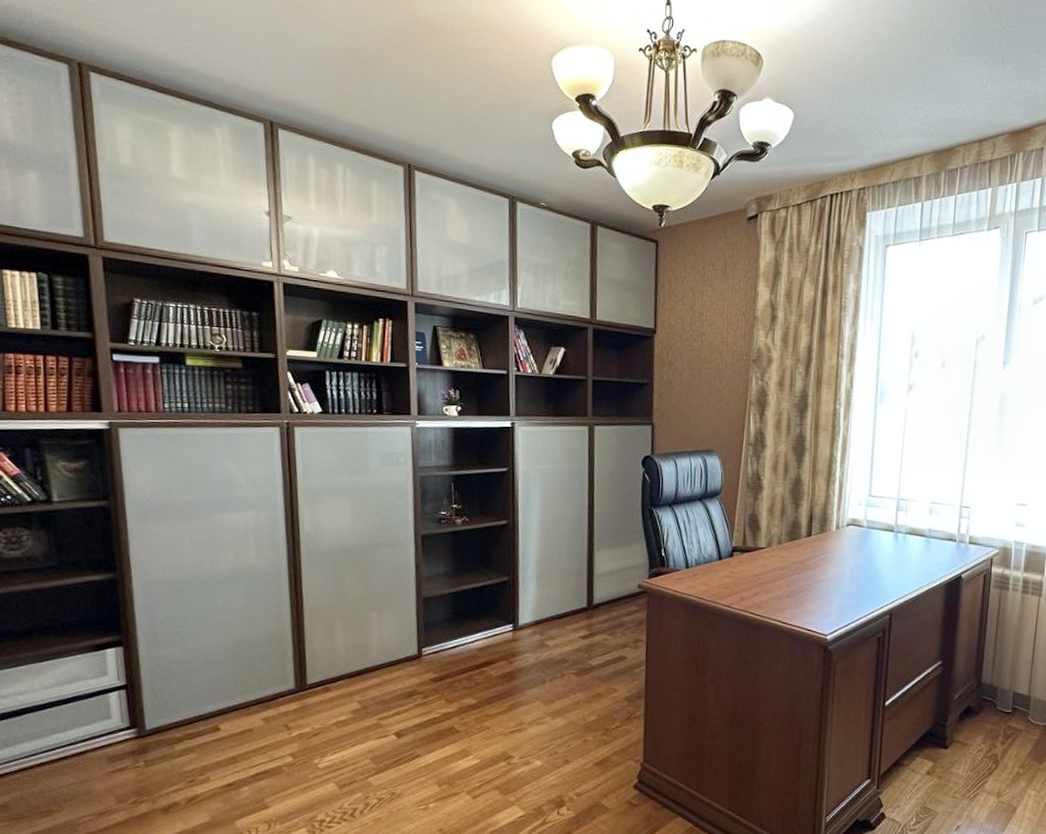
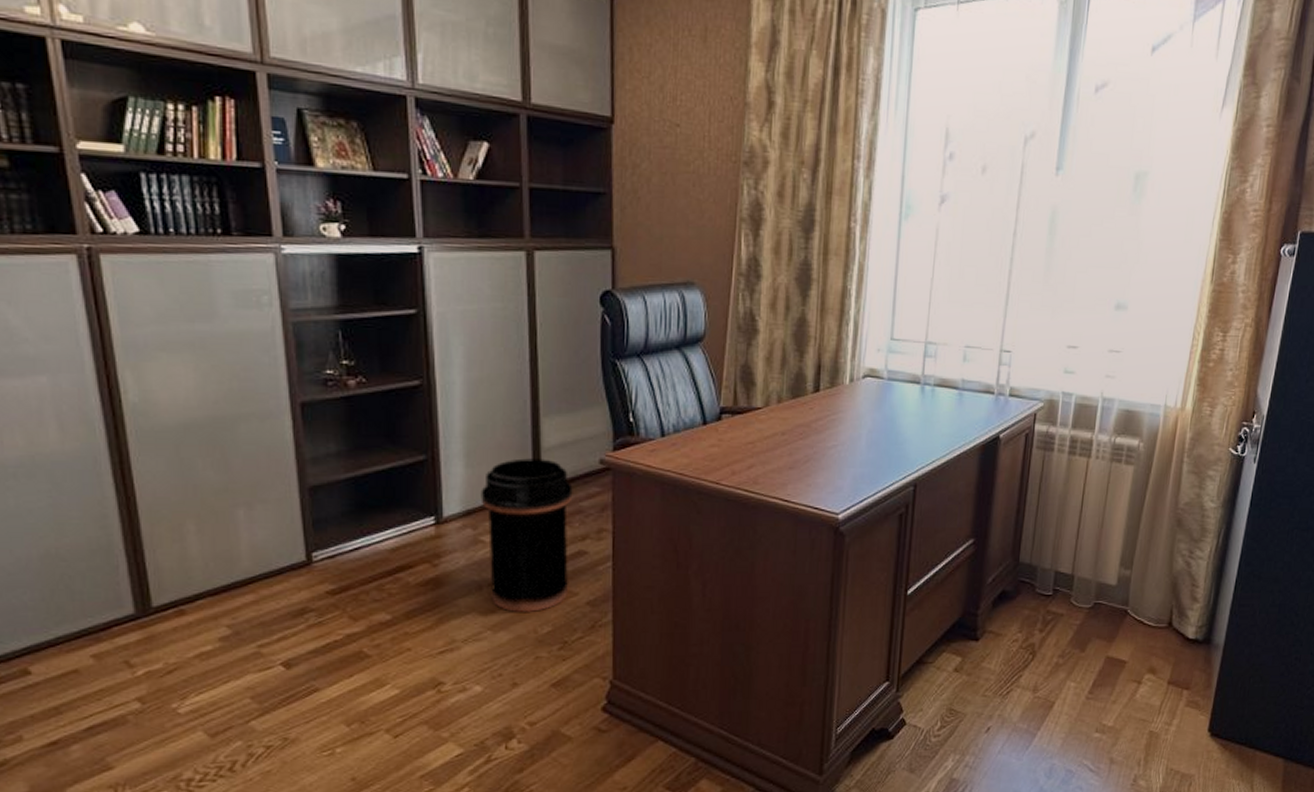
trash can: none [547,582,617,703] -> present [481,458,573,612]

